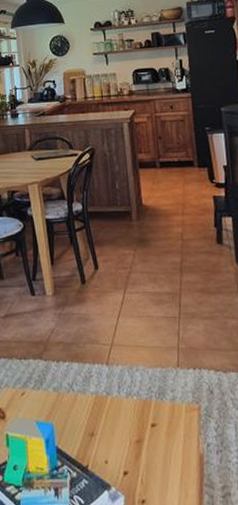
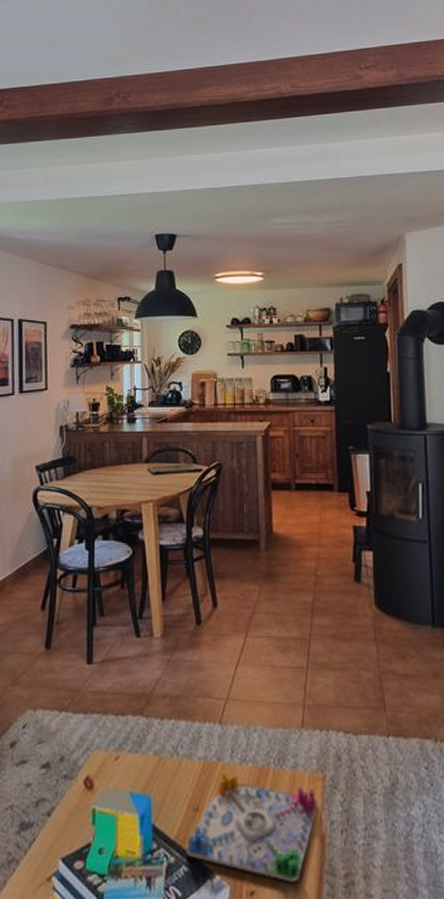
board game: none [85,403,196,494] -> present [186,771,319,883]

